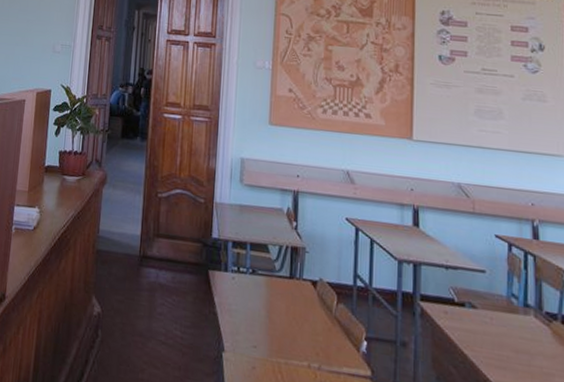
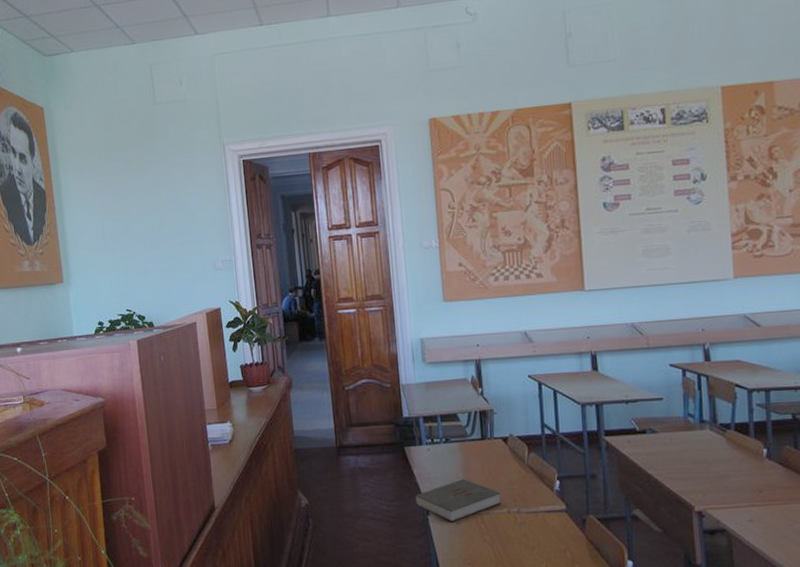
book: none [211,318,303,366] -> present [414,479,501,523]

